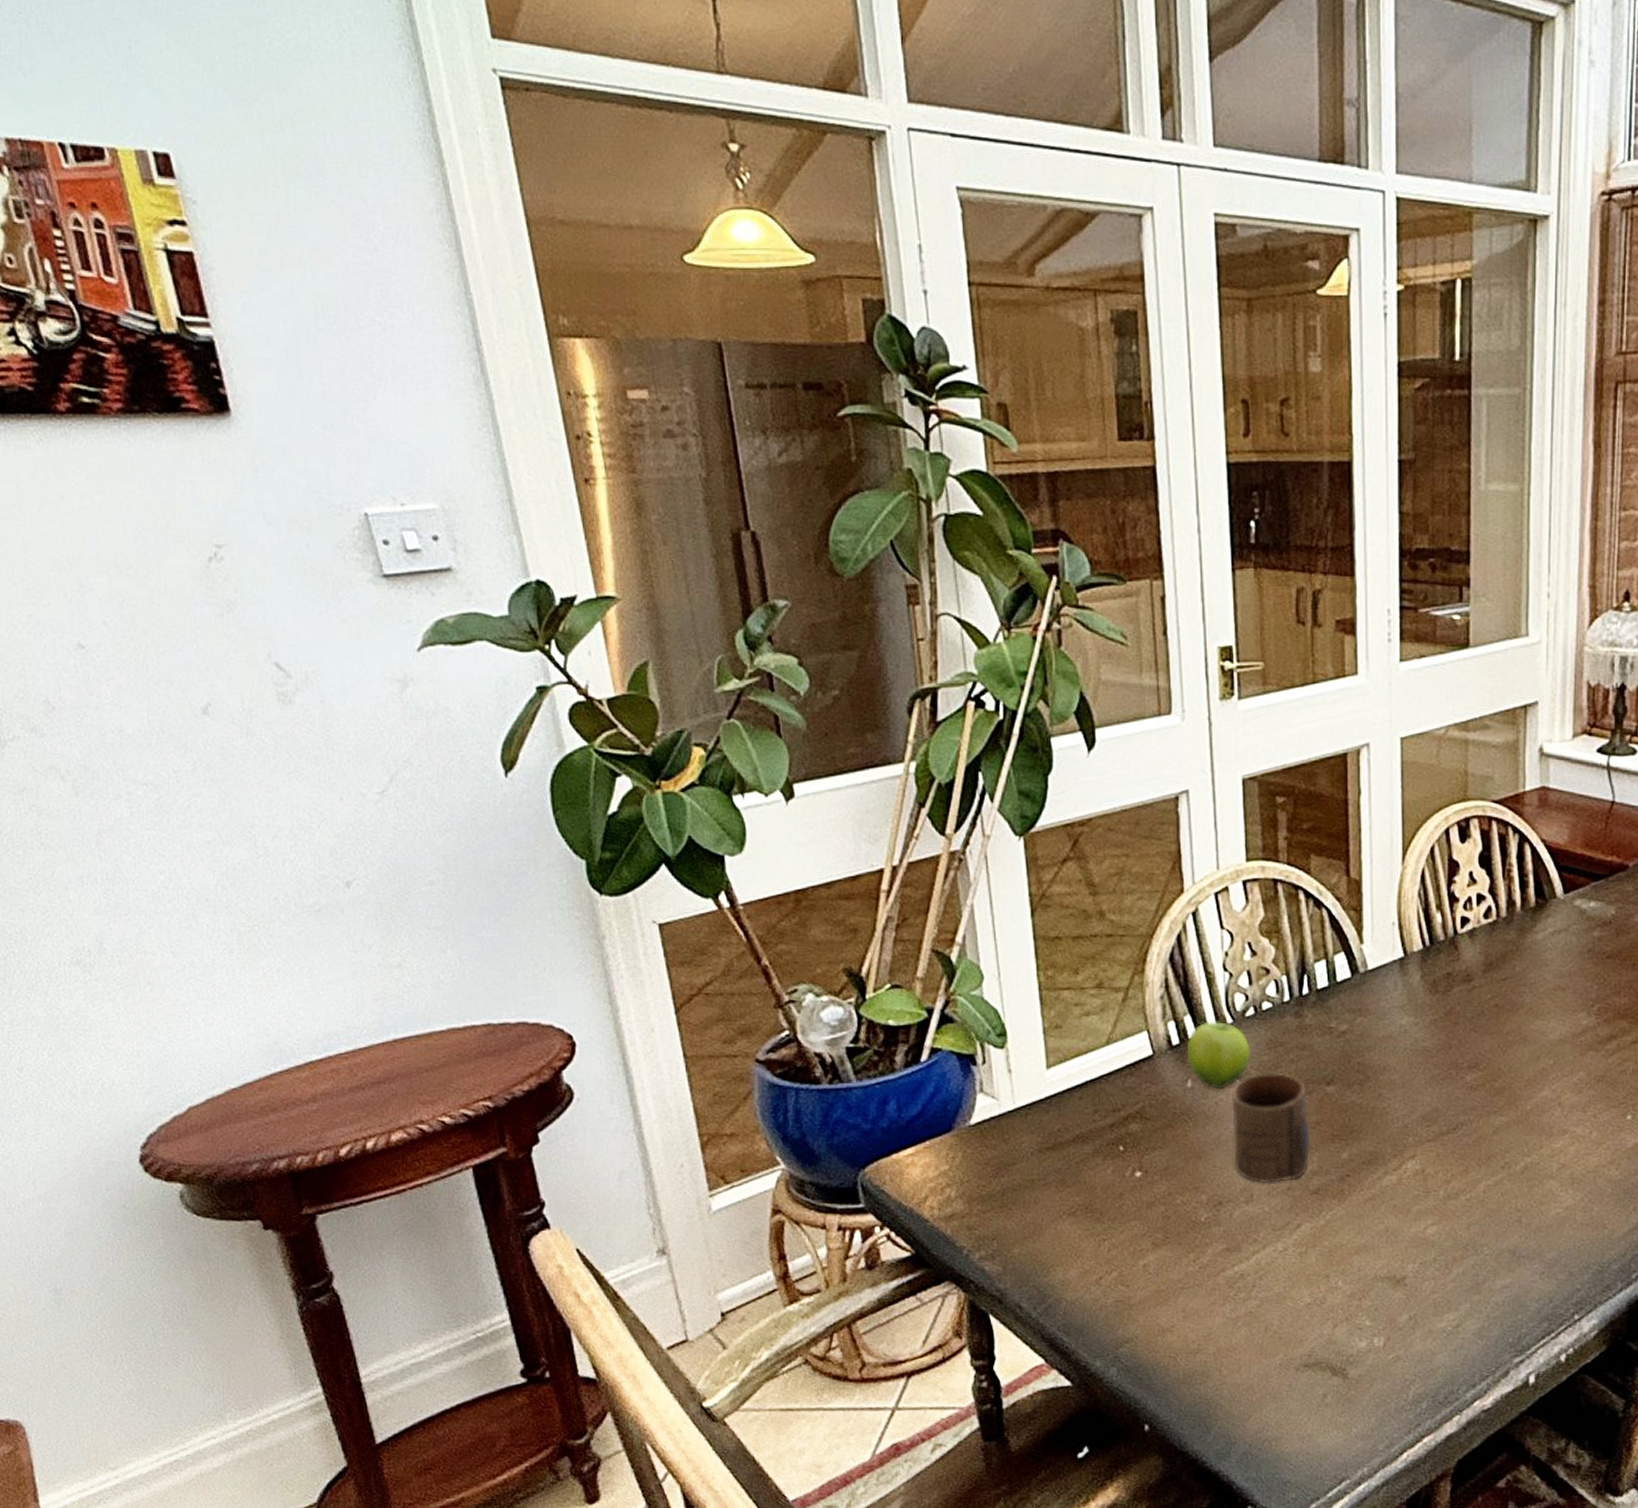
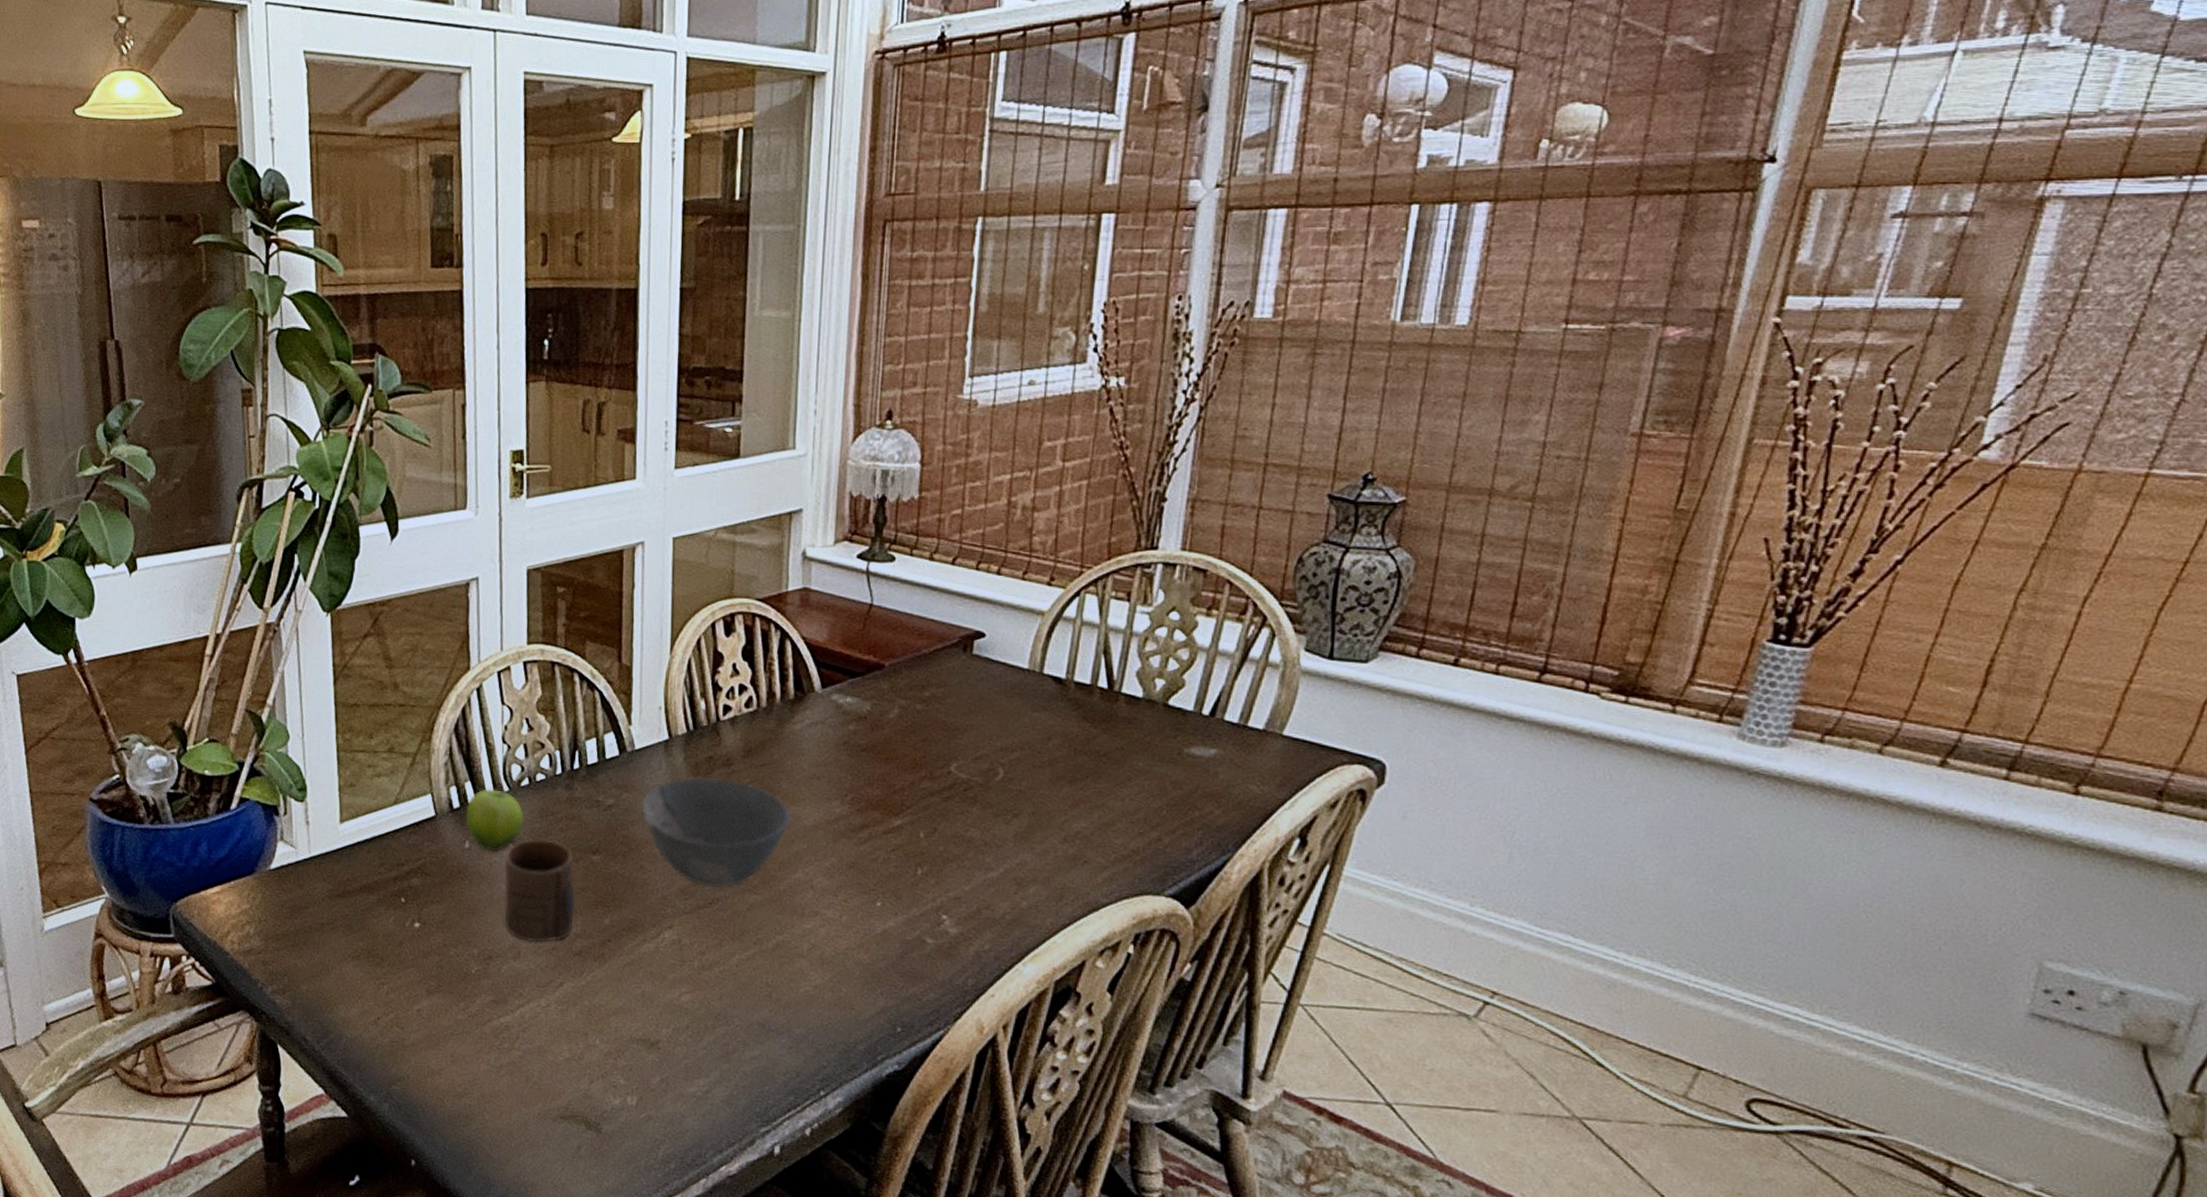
bowl: none [1377,995,1536,1111] -> present [642,777,791,888]

